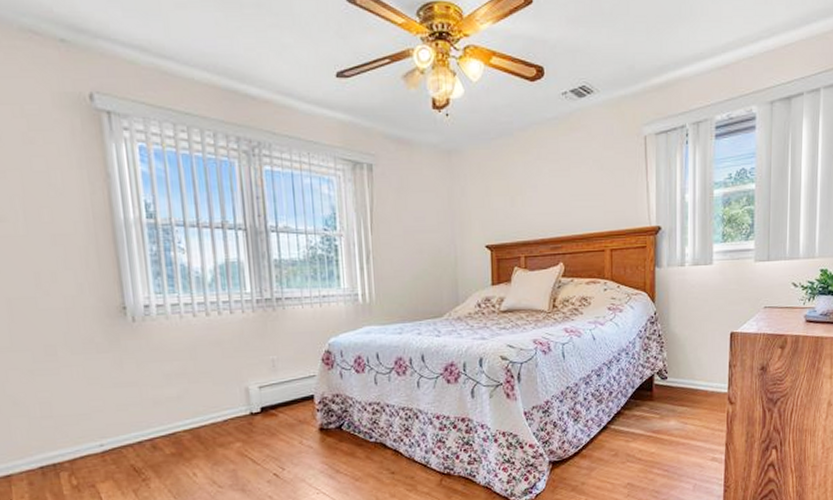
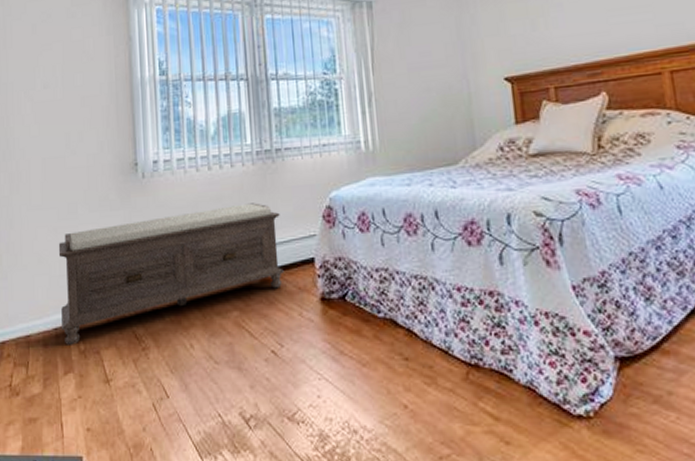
bench: none [36,347,285,482] -> present [58,203,284,345]

